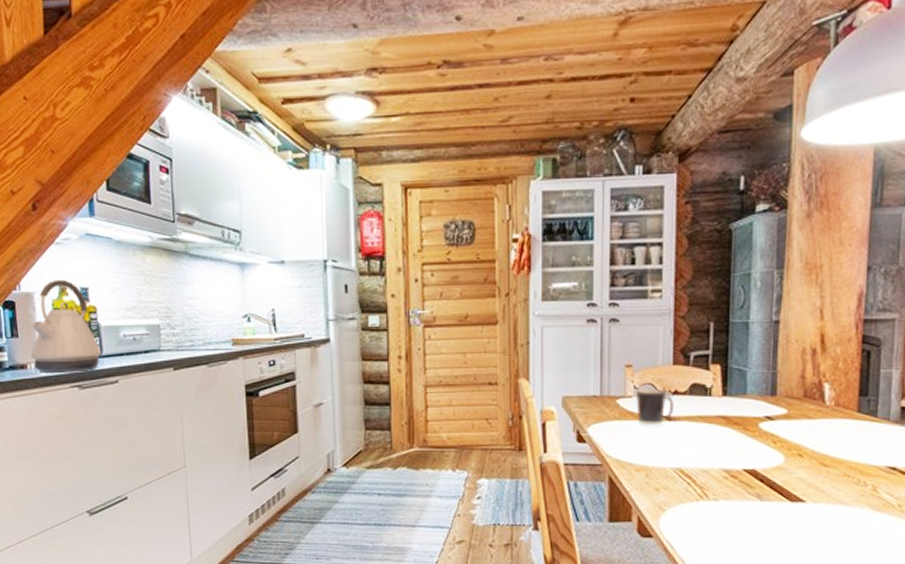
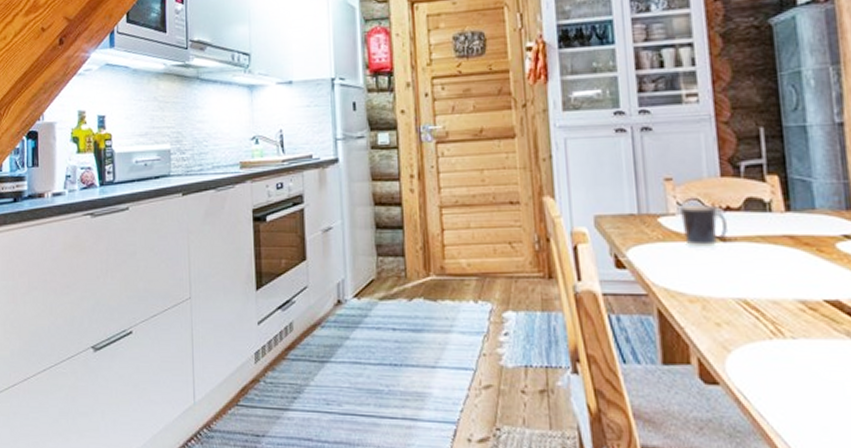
kettle: present [30,279,101,373] -> none [48,108,114,201]

